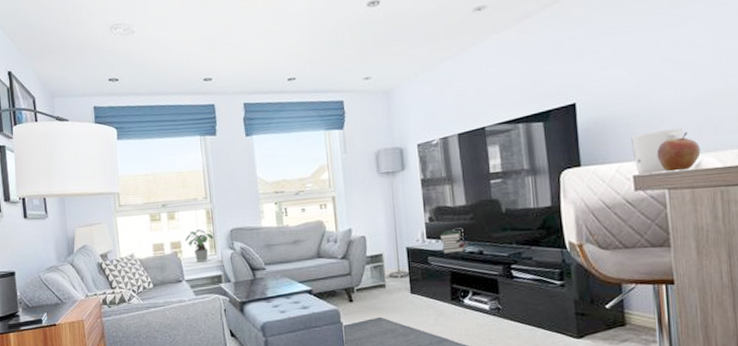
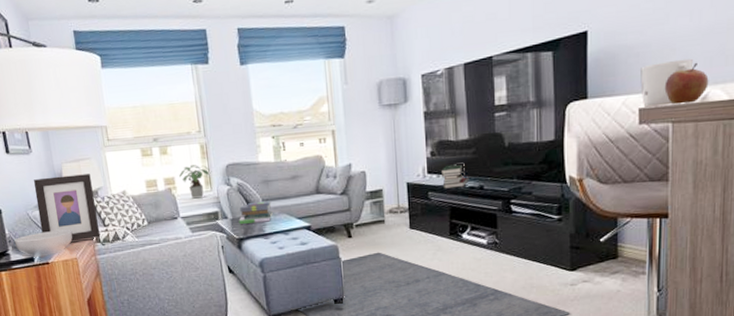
bowl: none [24,292,81,319] -> present [14,230,73,257]
picture frame: none [47,238,107,304] -> present [34,174,101,242]
books: none [241,264,275,287] -> present [238,201,273,224]

